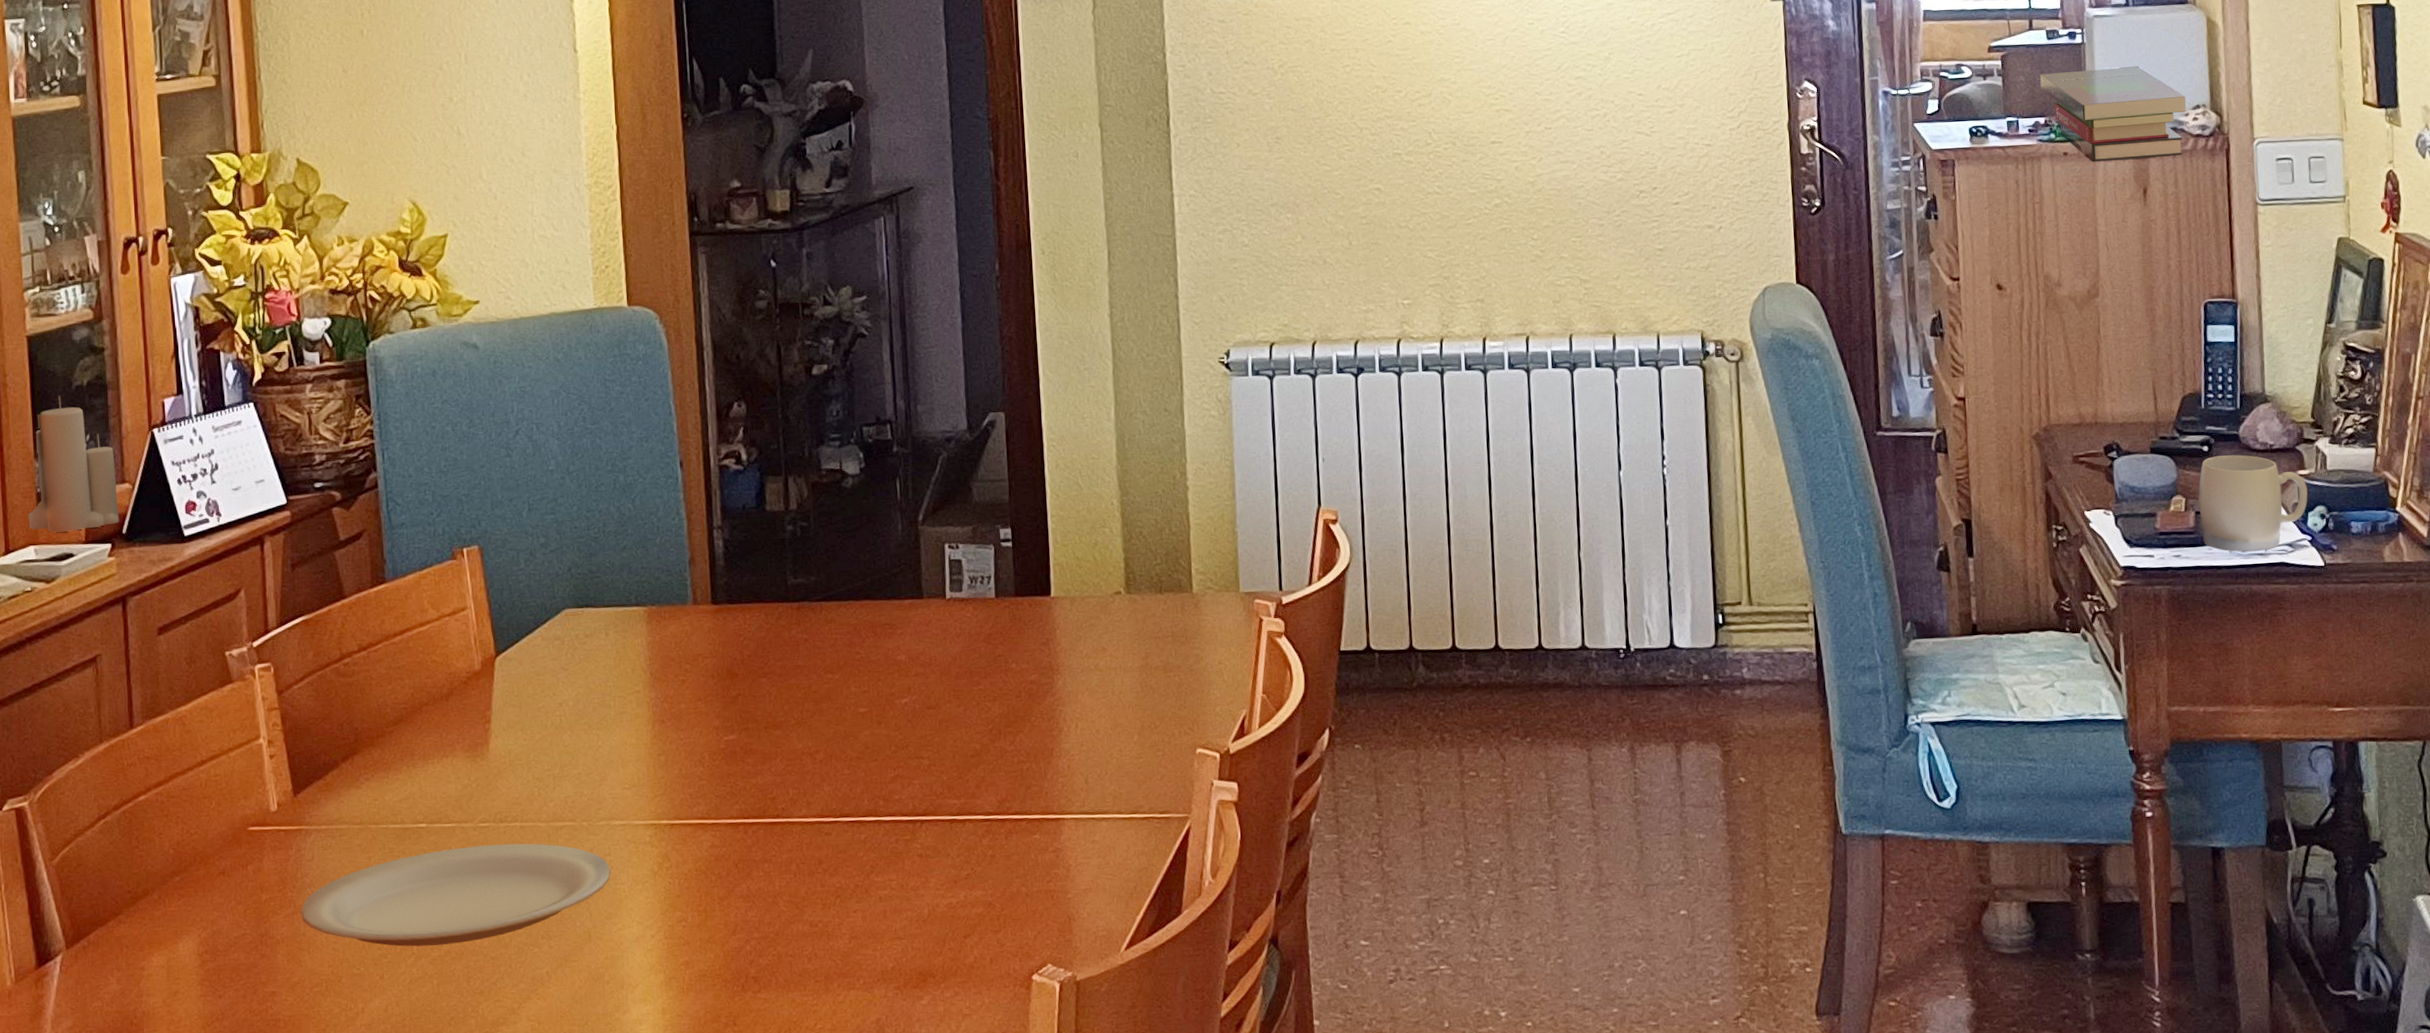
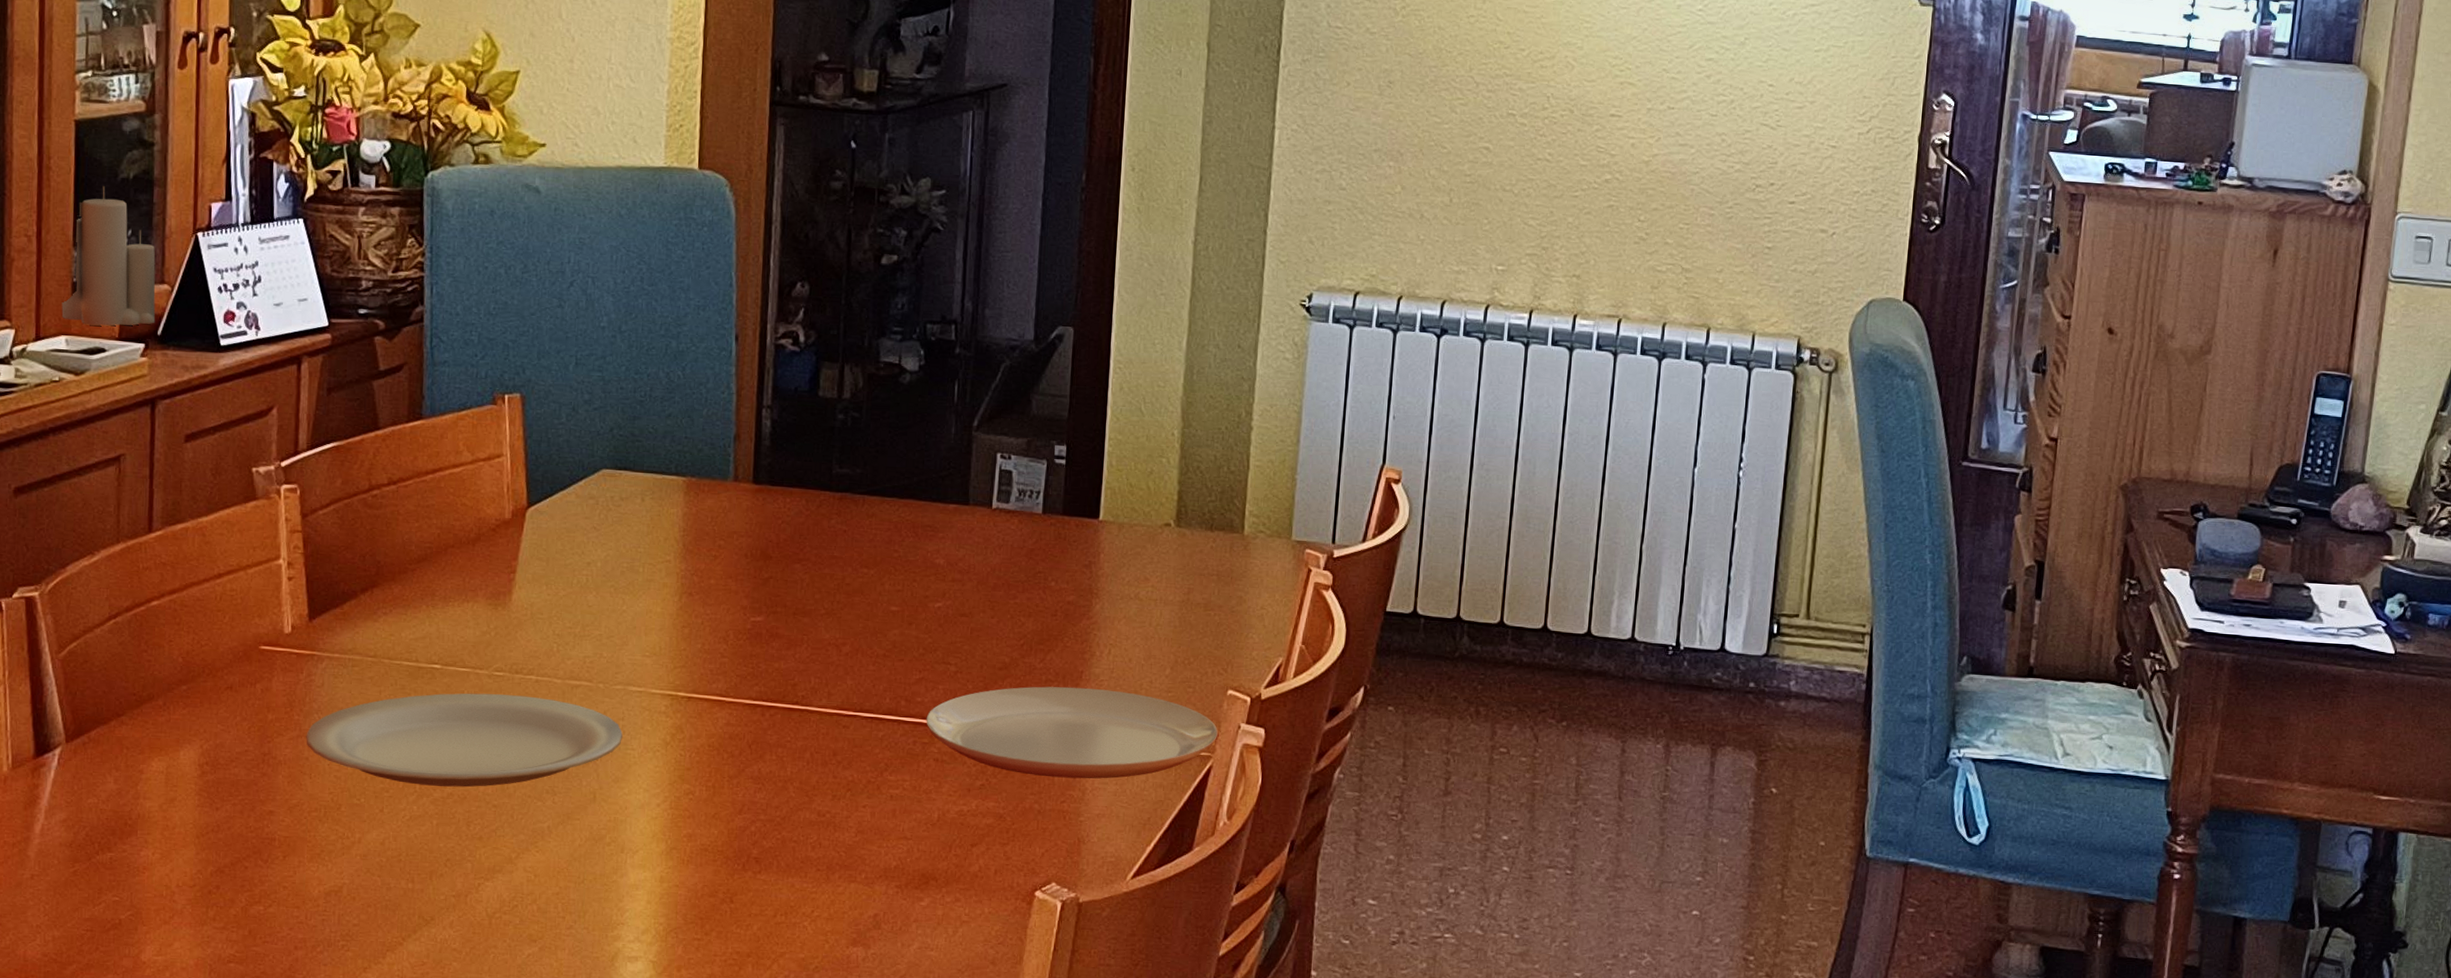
plate: none [905,763,1192,859] -> present [926,686,1218,779]
books: present [2040,66,2186,162] -> none [2185,117,2334,220]
mug: present [2198,454,2308,553] -> none [2276,530,2391,632]

